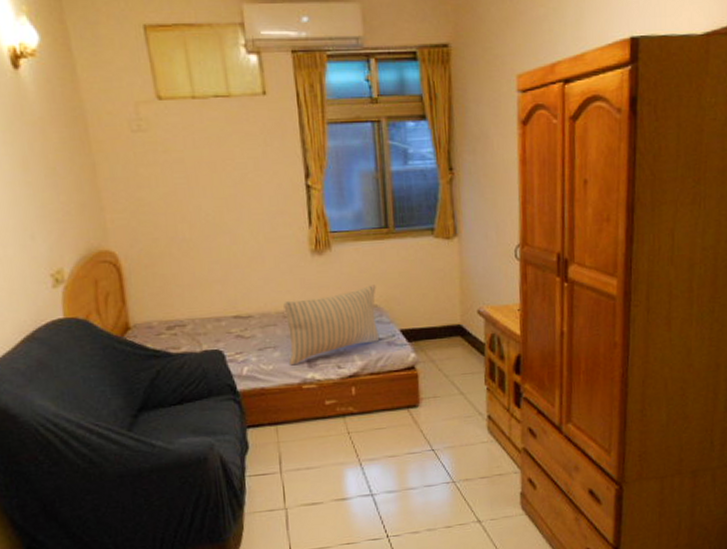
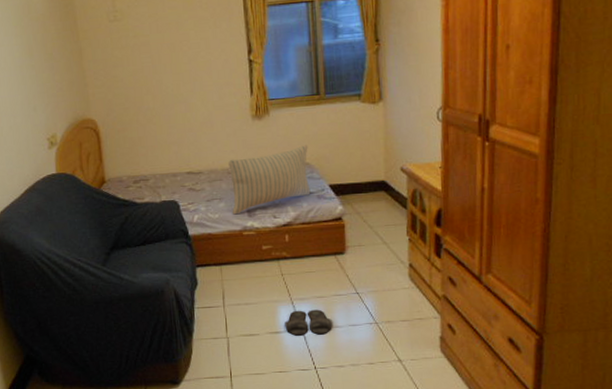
slippers: none [352,470,406,502] -> present [285,309,332,336]

